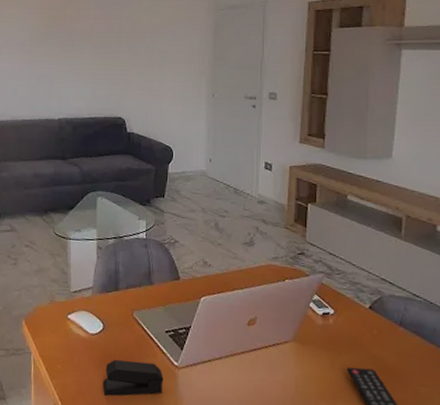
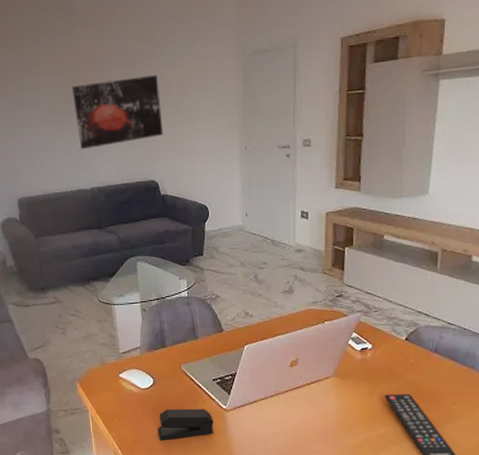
wall art: none [50,18,135,81] -> present [71,74,164,150]

